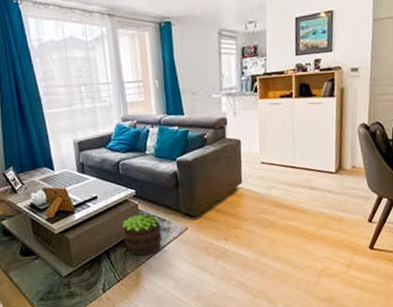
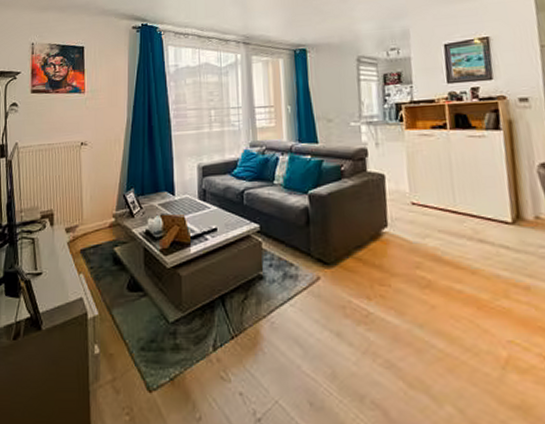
potted plant: present [122,213,162,256] -> none [241,253,288,307]

